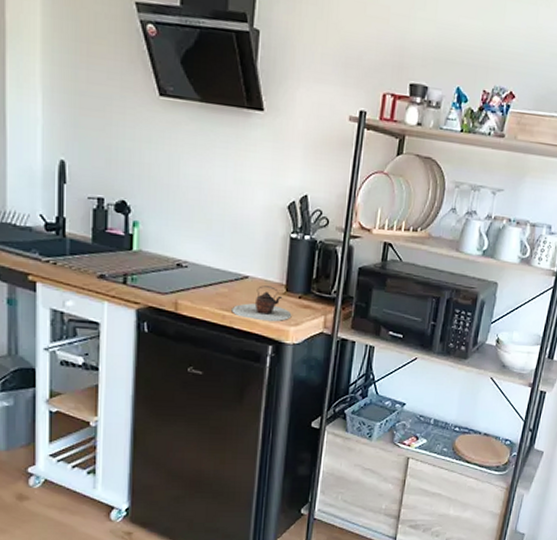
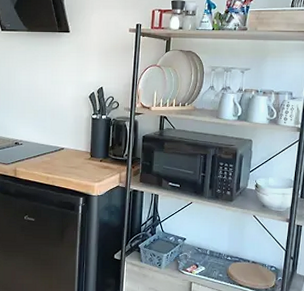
teapot: present [231,285,292,322] -> none [53,154,96,180]

